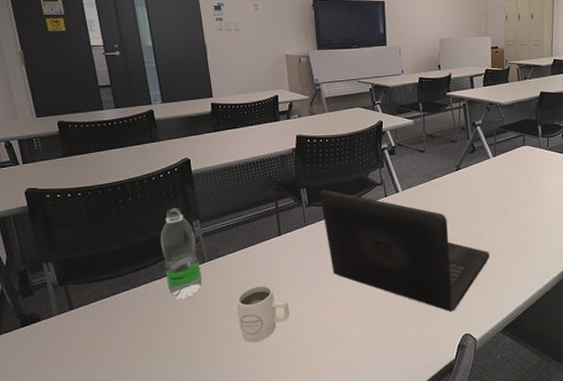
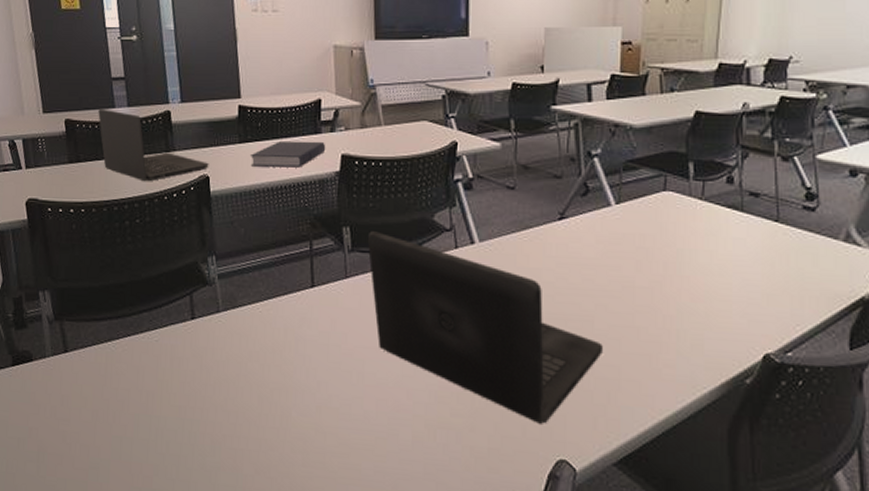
laptop: none [88,111,189,167] -> present [98,108,209,182]
bottle: present [160,208,202,299] -> none [168,237,214,356]
book: none [224,127,284,149] -> present [250,140,326,168]
mug: present [237,285,289,343] -> none [254,351,319,427]

